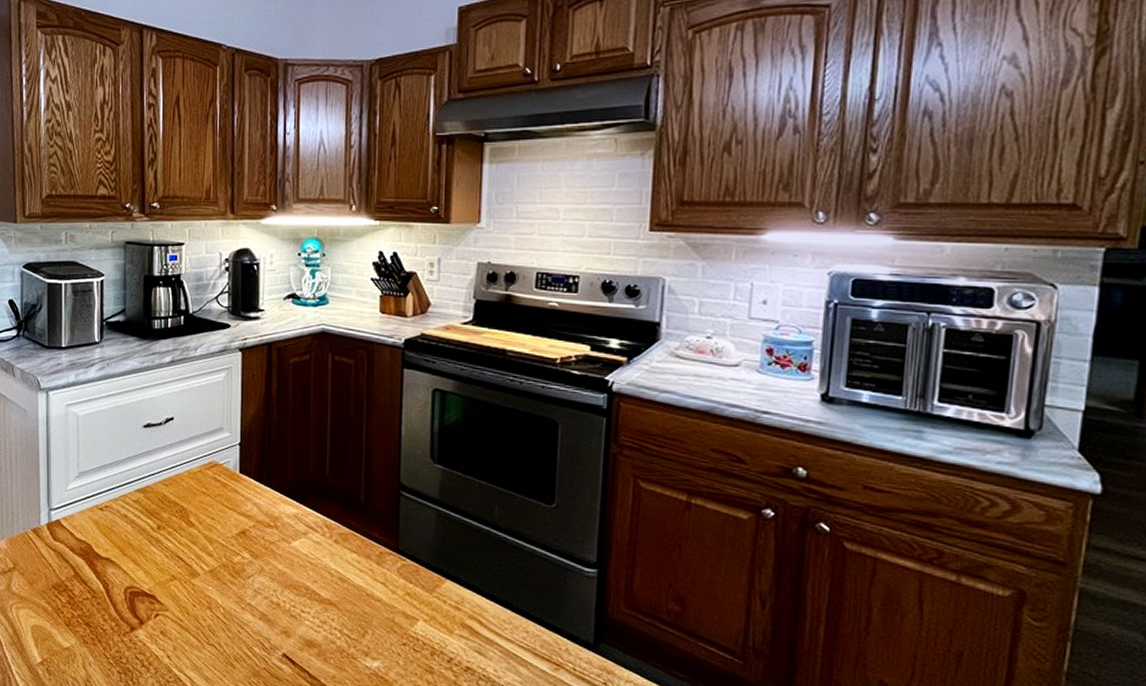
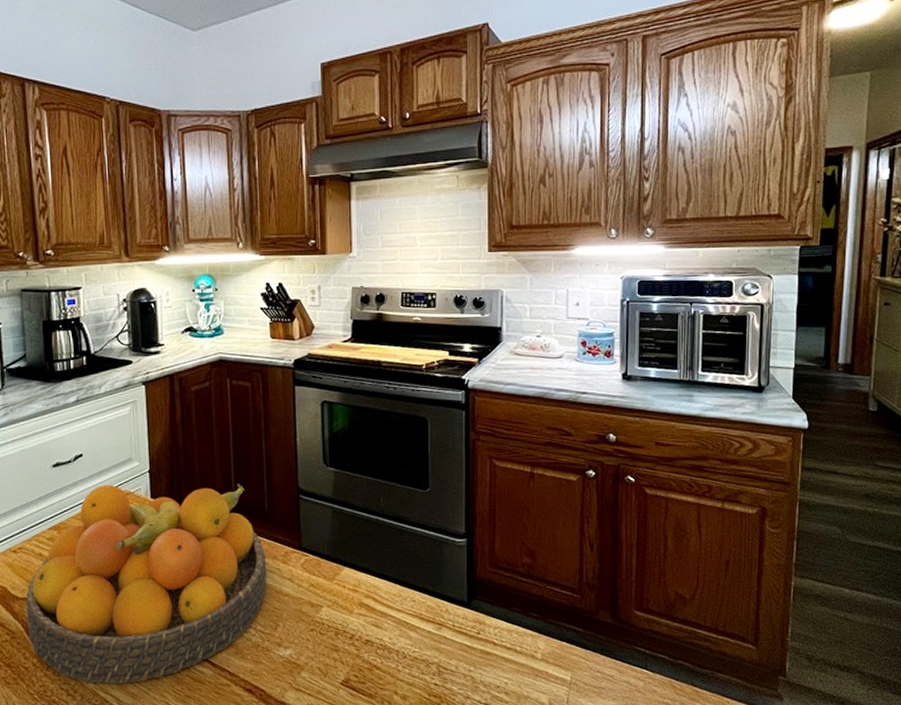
fruit bowl: none [108,452,359,667] -> present [26,484,267,684]

